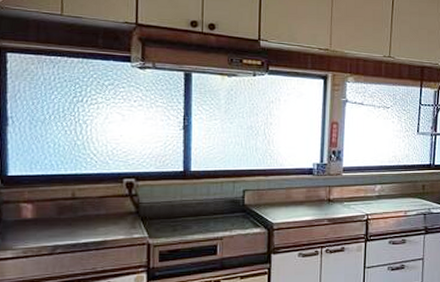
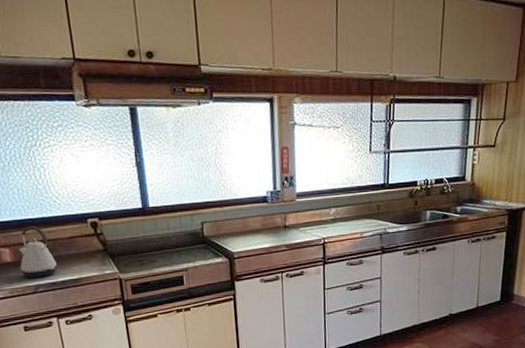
kettle: none [40,182,82,238] -> present [18,226,57,278]

